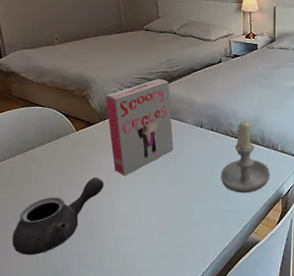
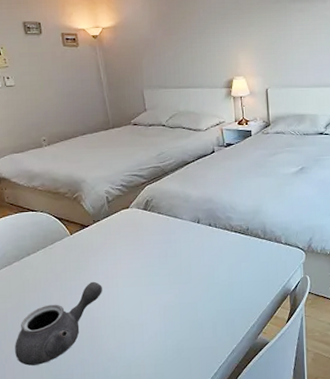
board game: present [106,78,173,176] -> none [98,174,171,279]
candle: present [220,120,271,193] -> none [222,213,276,291]

